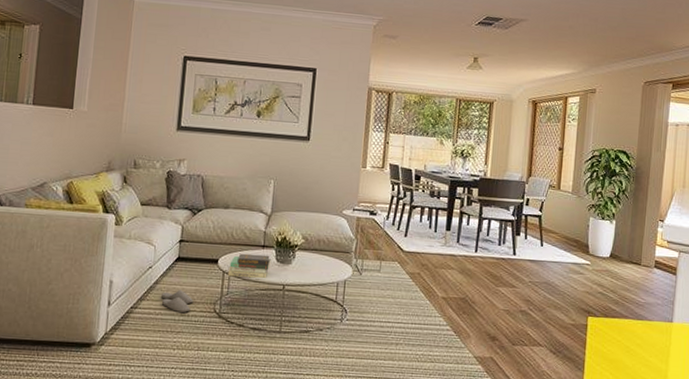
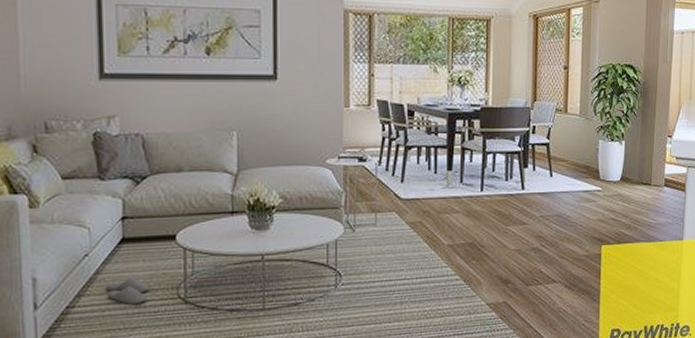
books: present [227,253,271,278] -> none [190,222,244,254]

